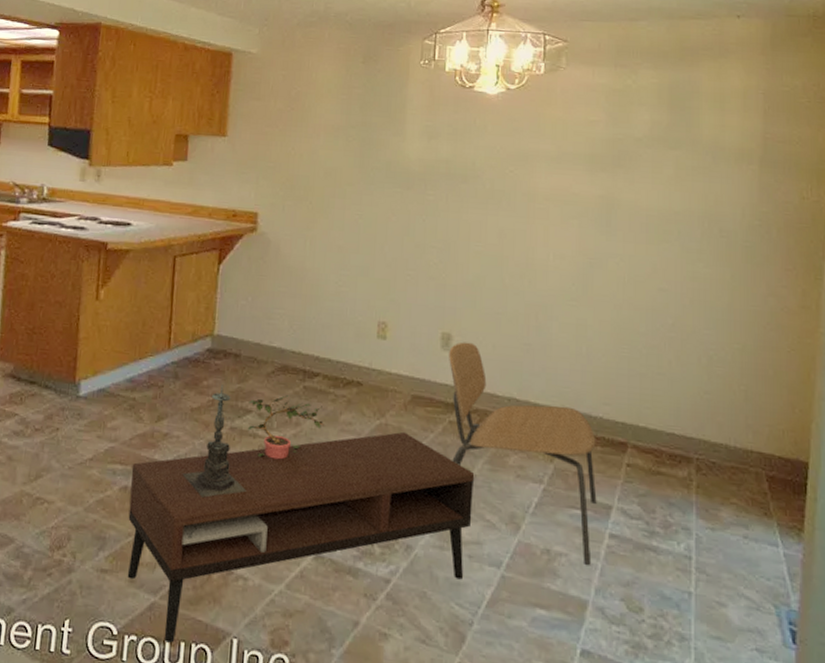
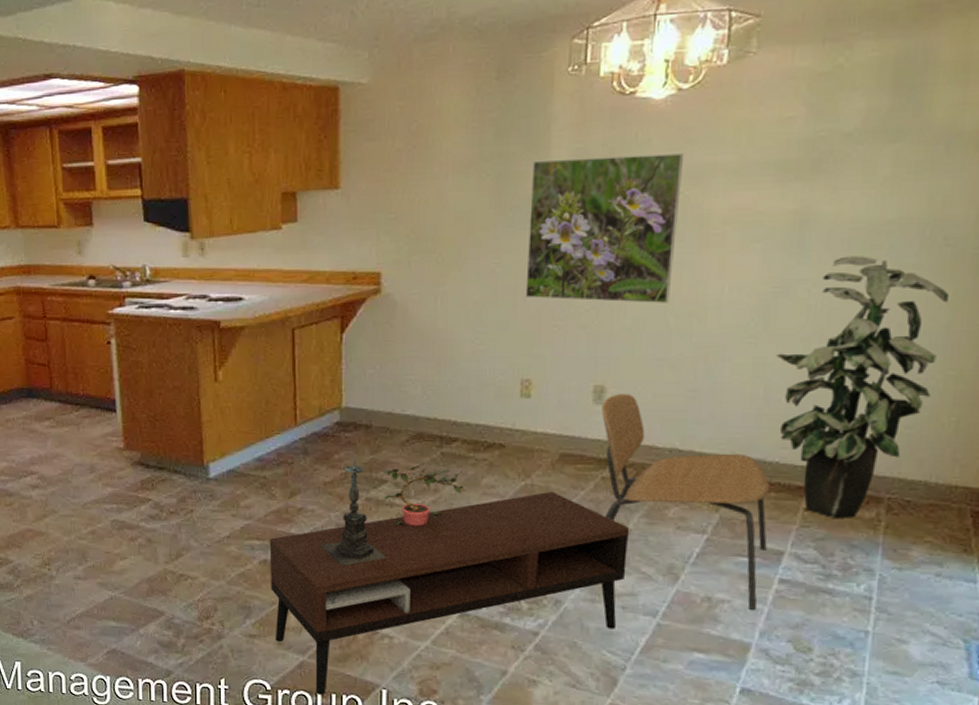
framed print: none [383,131,512,264] -> present [525,154,683,303]
indoor plant: none [595,237,727,476] -> present [776,256,948,518]

